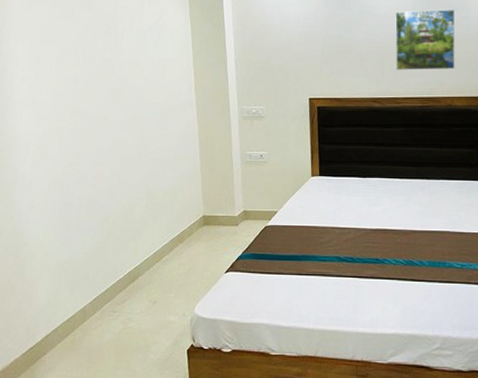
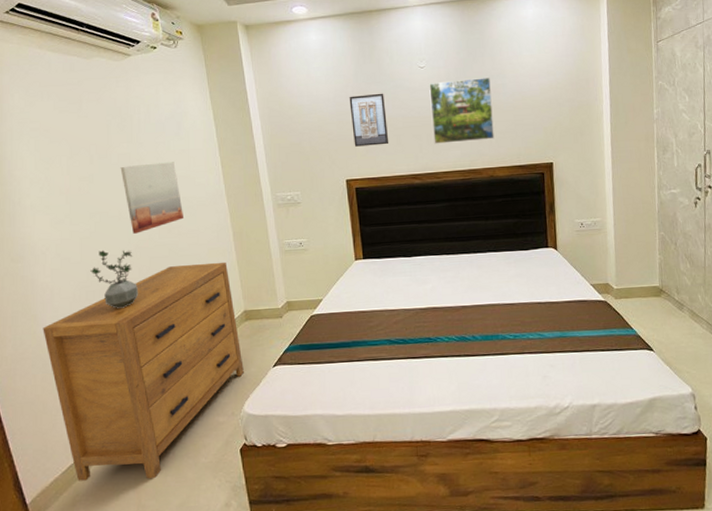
dresser: none [18,167,198,370] -> present [43,262,244,481]
potted plant: none [66,147,108,203] -> present [90,250,139,309]
wall art: none [102,69,156,134] -> present [120,162,183,234]
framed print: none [318,18,353,68] -> present [349,93,389,147]

